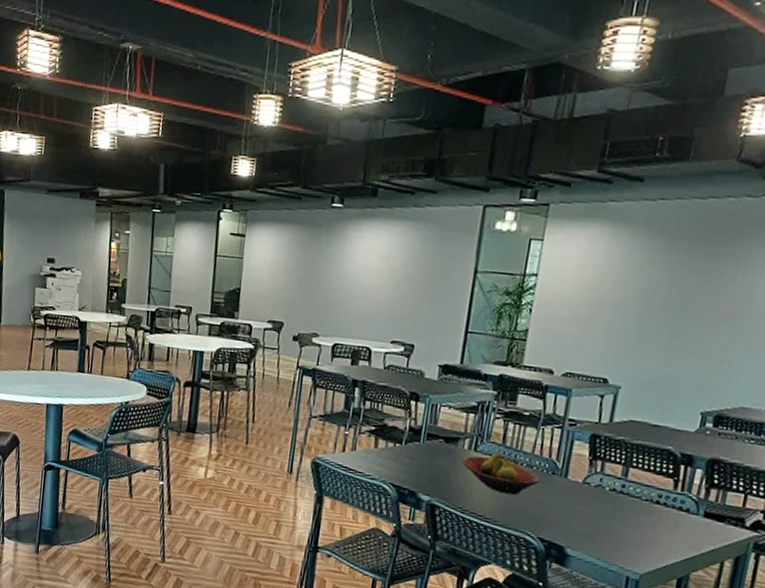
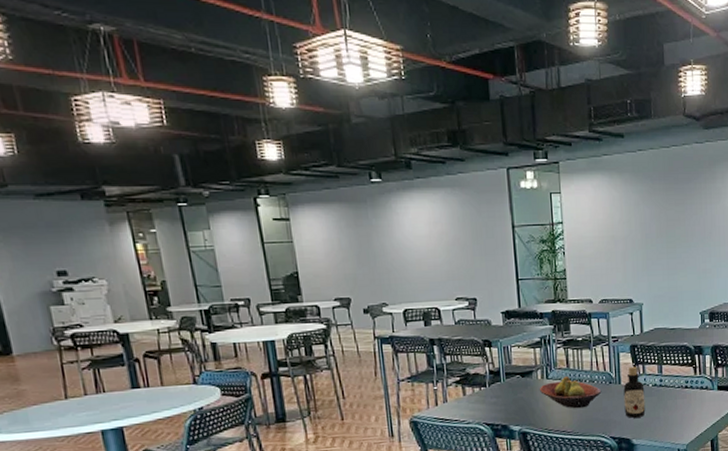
bottle: none [564,459,598,525] -> present [623,366,646,418]

